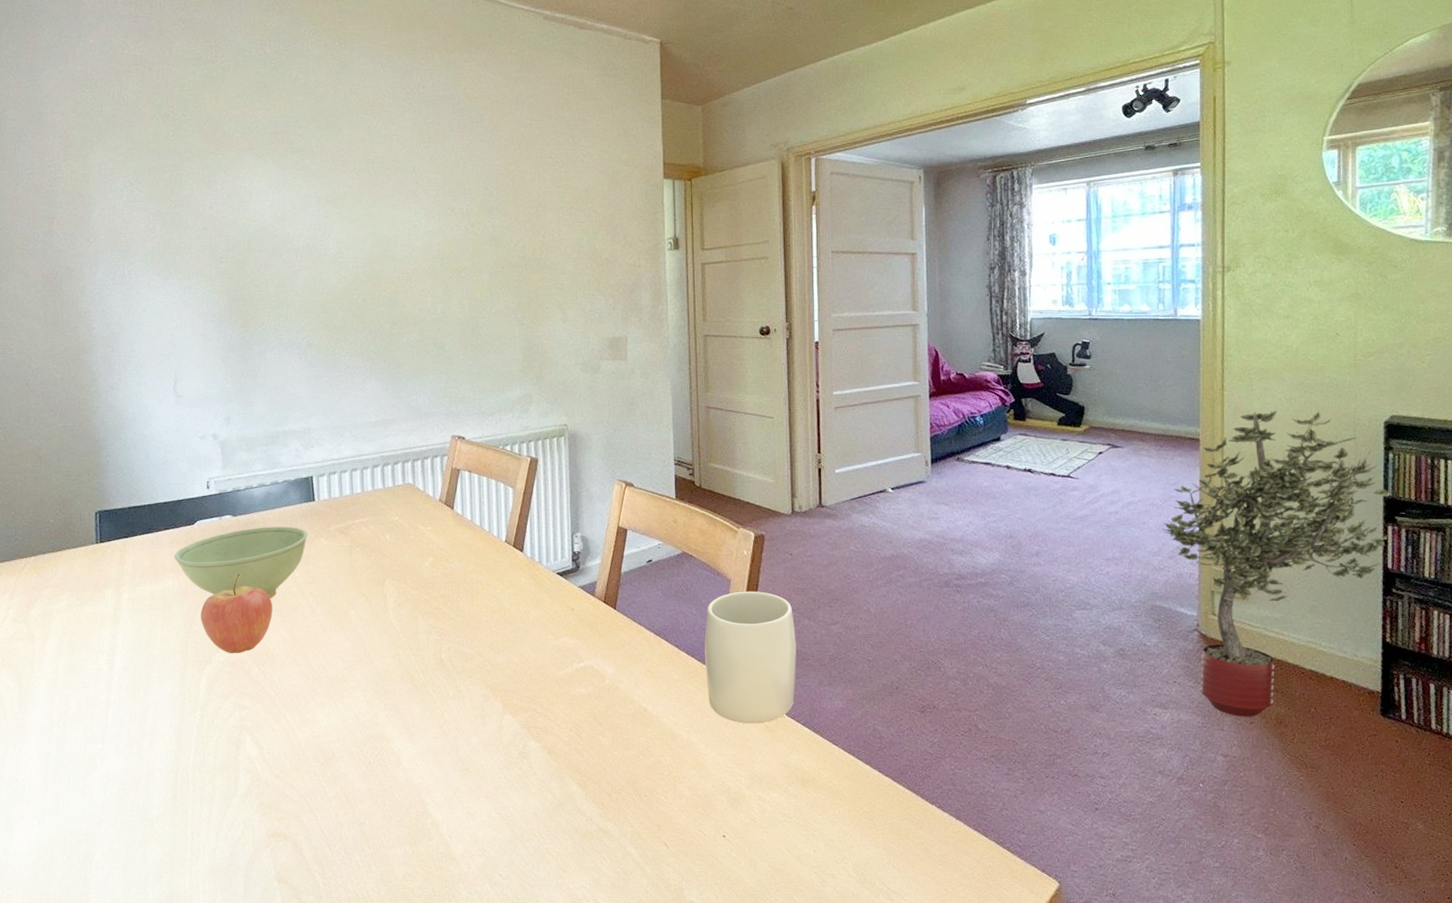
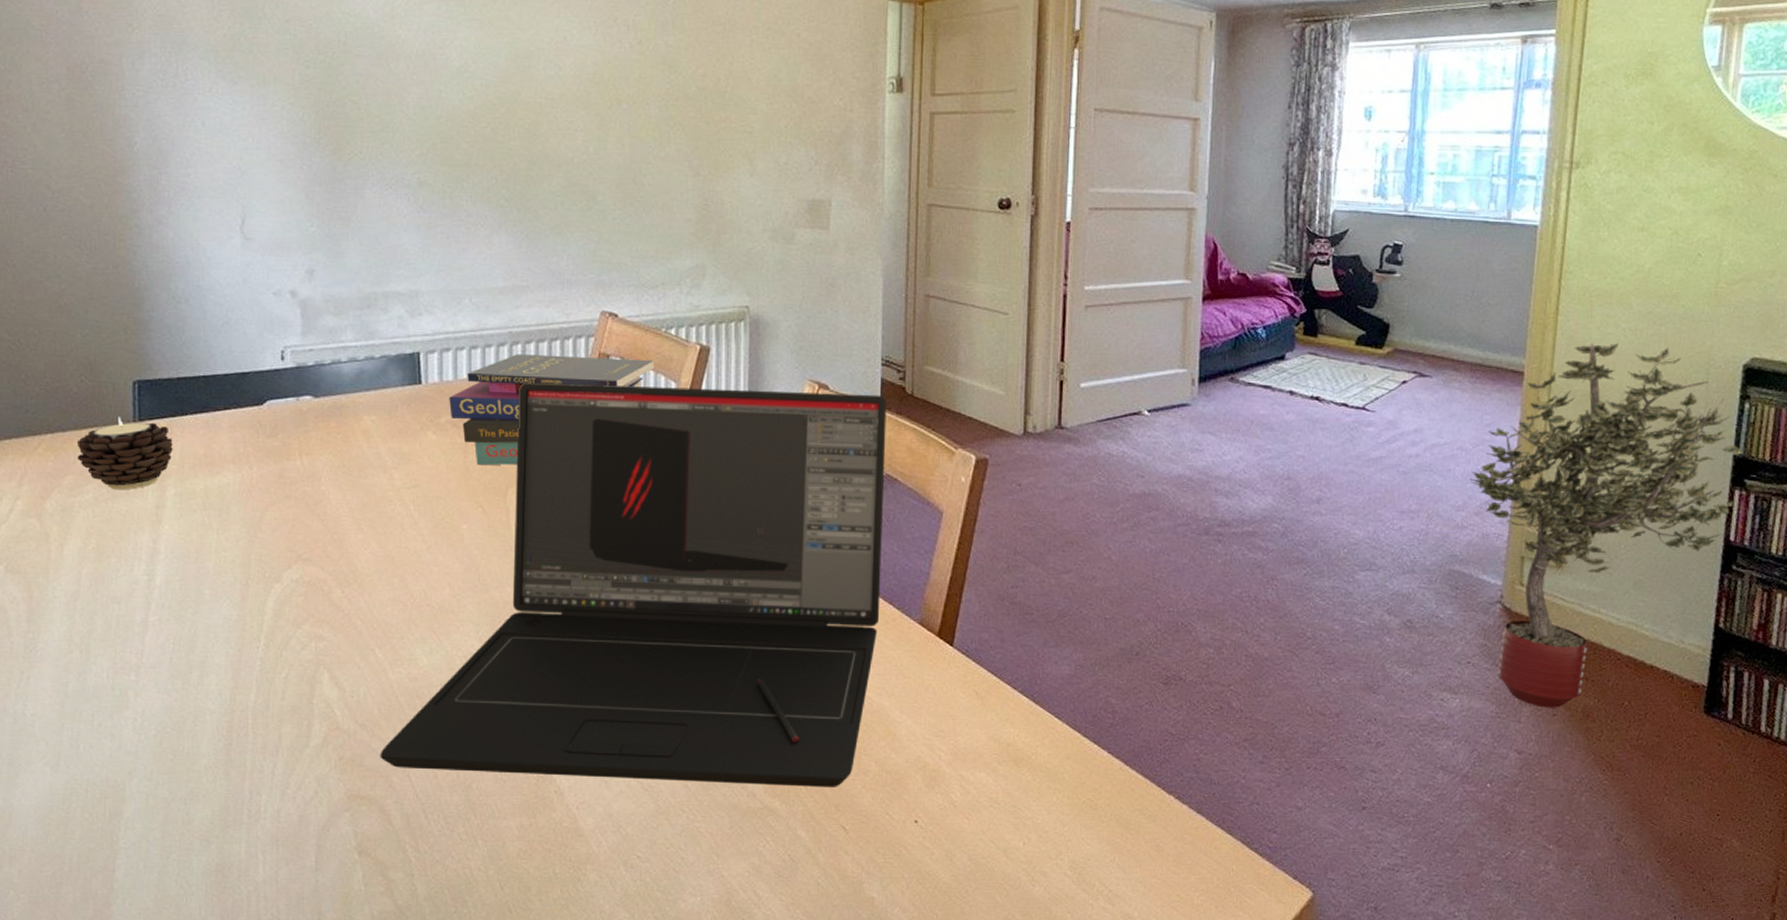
candle: none [54,540,126,598] -> present [77,416,173,491]
bowl: present [174,526,307,599] -> none [236,413,410,505]
fruit: present [200,574,273,654] -> none [268,471,362,571]
laptop: none [292,488,685,812] -> present [380,382,887,788]
books: none [337,471,495,563] -> present [449,354,654,466]
mug: present [704,591,797,724] -> none [905,526,1019,689]

